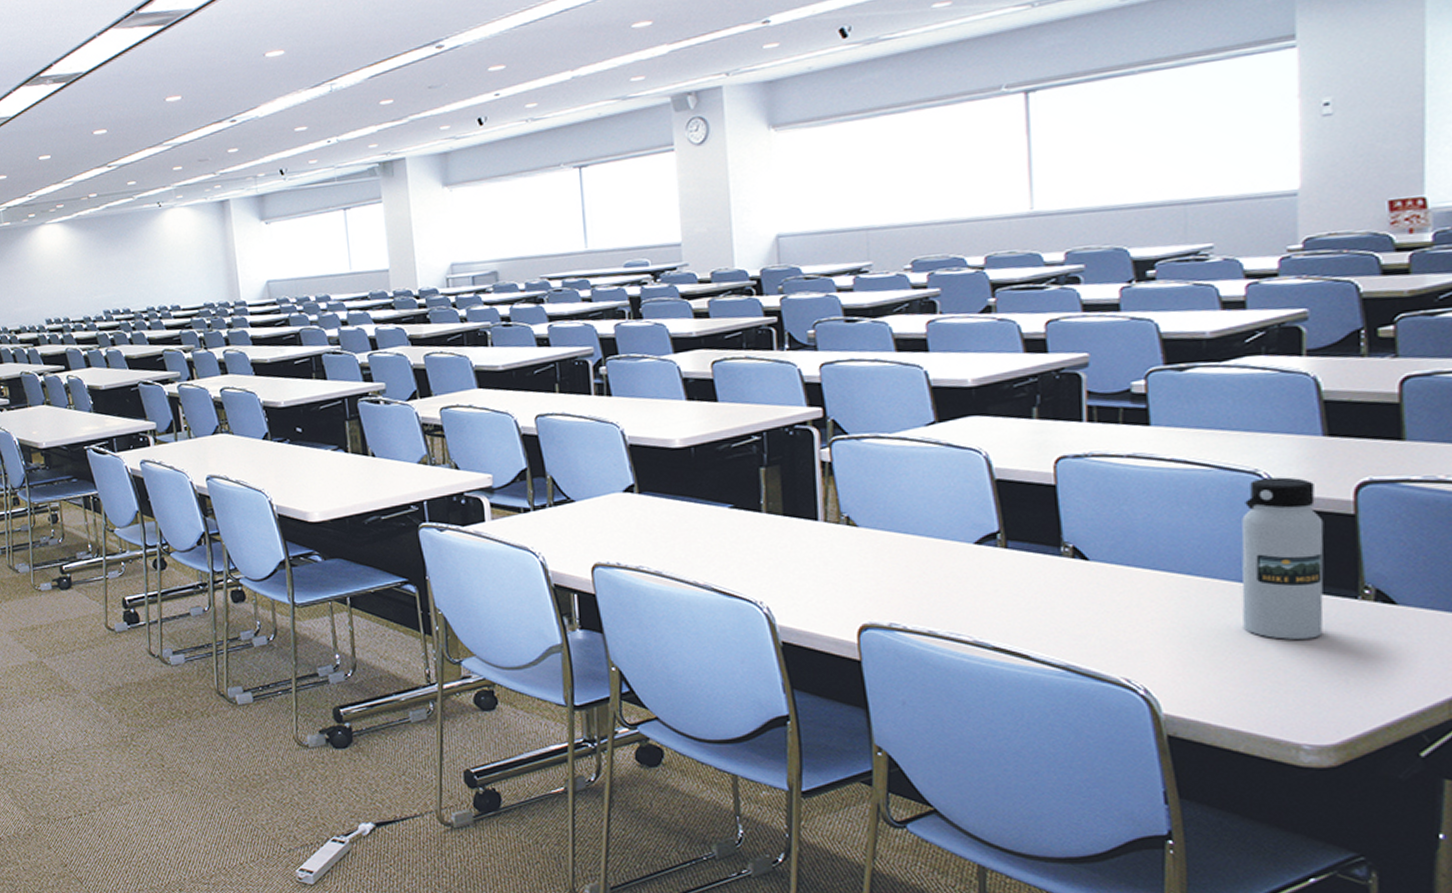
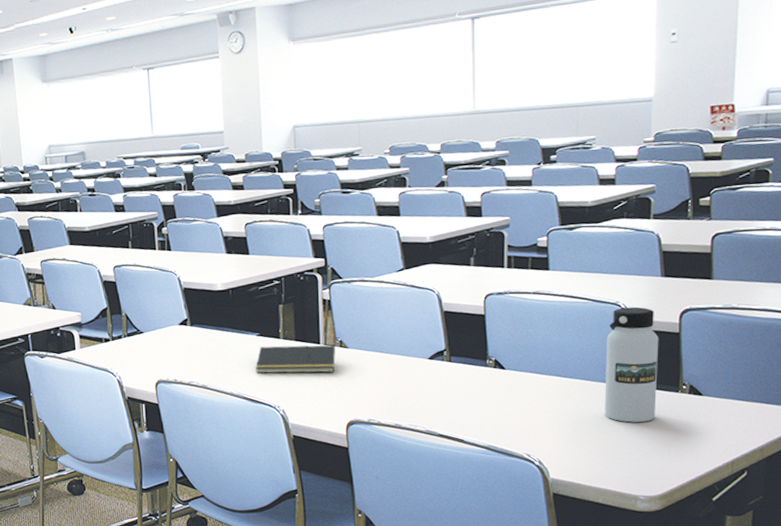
notepad: none [728,521,841,559] -> present [256,344,336,374]

